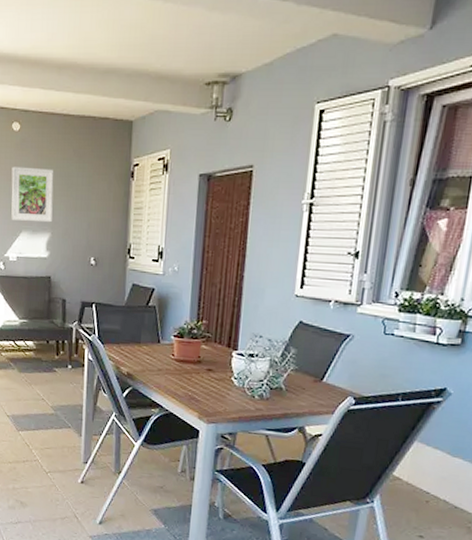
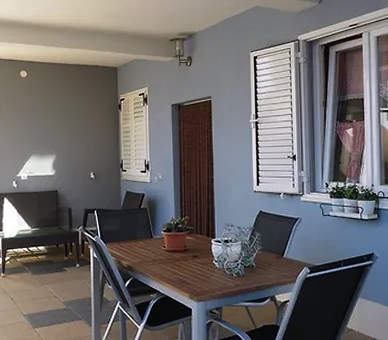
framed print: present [11,166,54,223] -> none [21,104,57,147]

